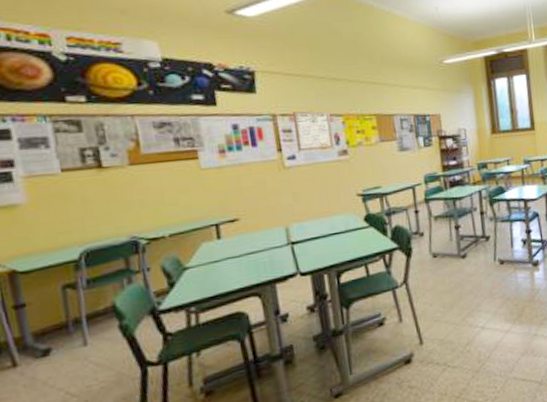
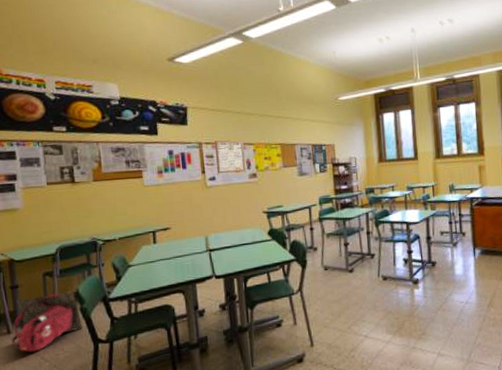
backpack: none [19,305,125,388] -> present [11,291,83,352]

